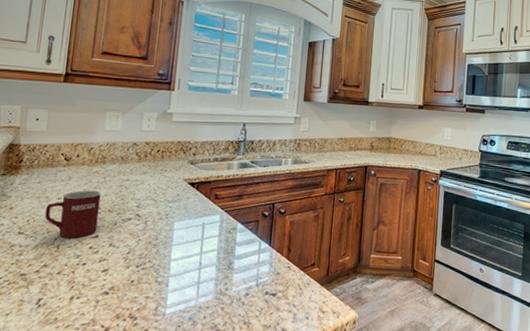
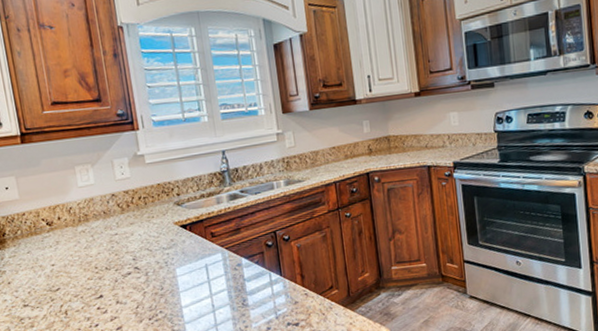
mug: present [44,190,101,238] -> none [42,250,100,303]

